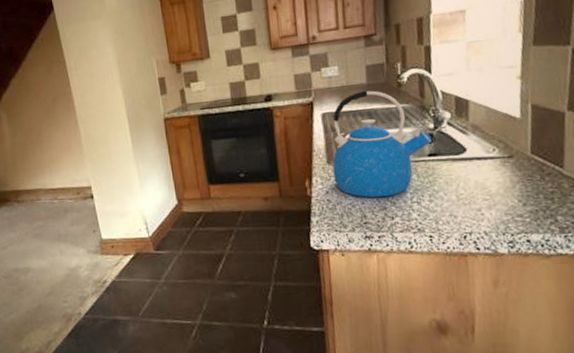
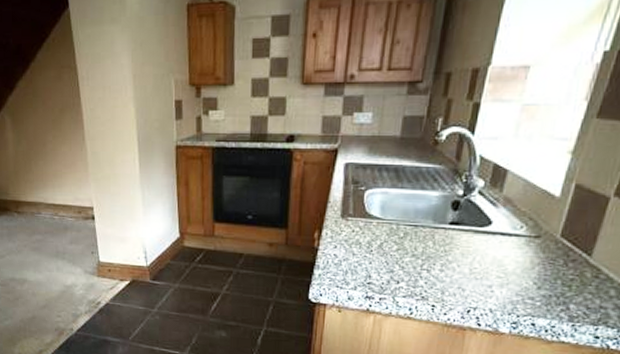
kettle: present [332,90,433,198] -> none [345,143,459,260]

